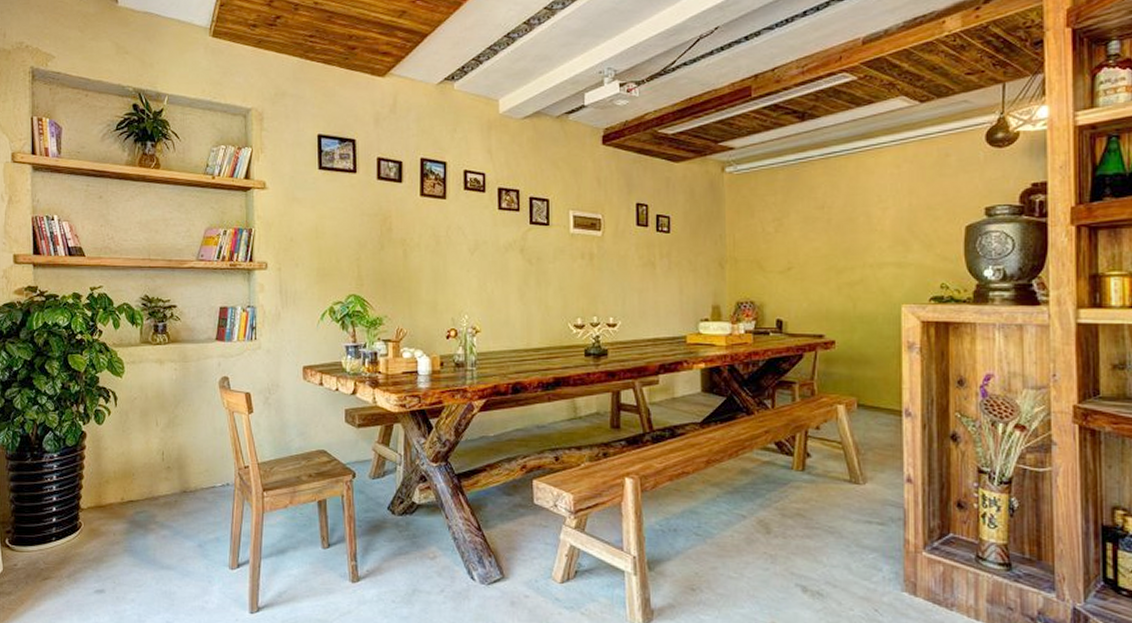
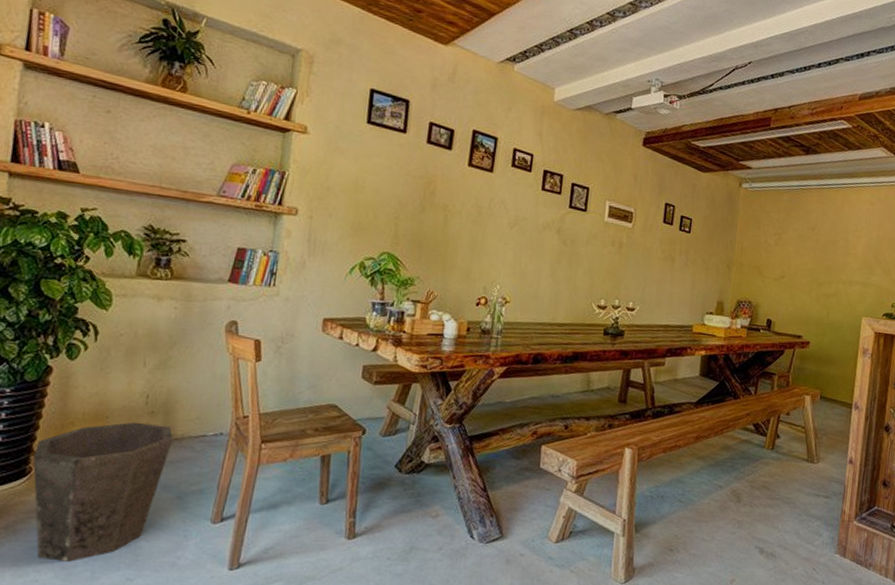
waste bin: none [81,477,188,606] -> present [33,422,173,562]

